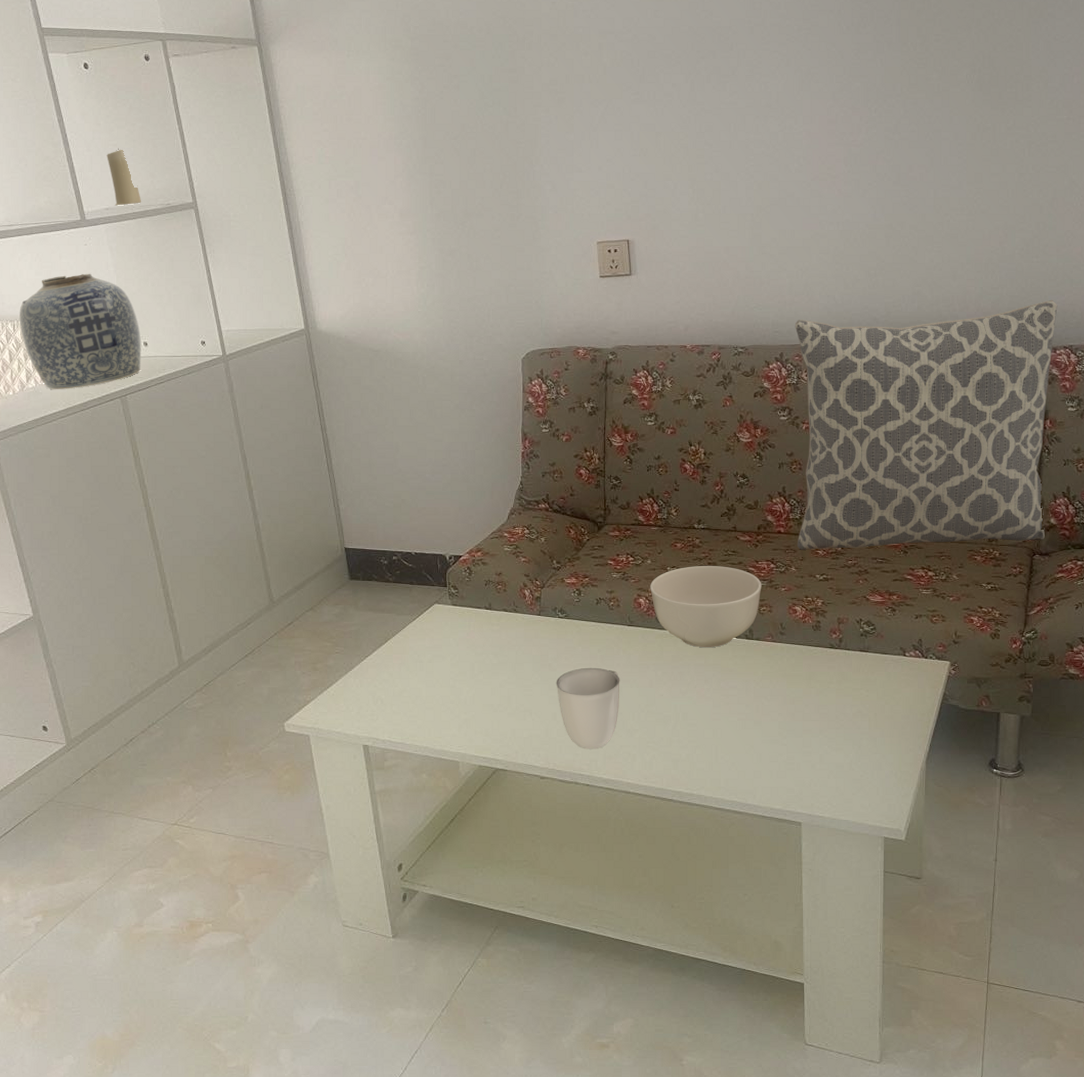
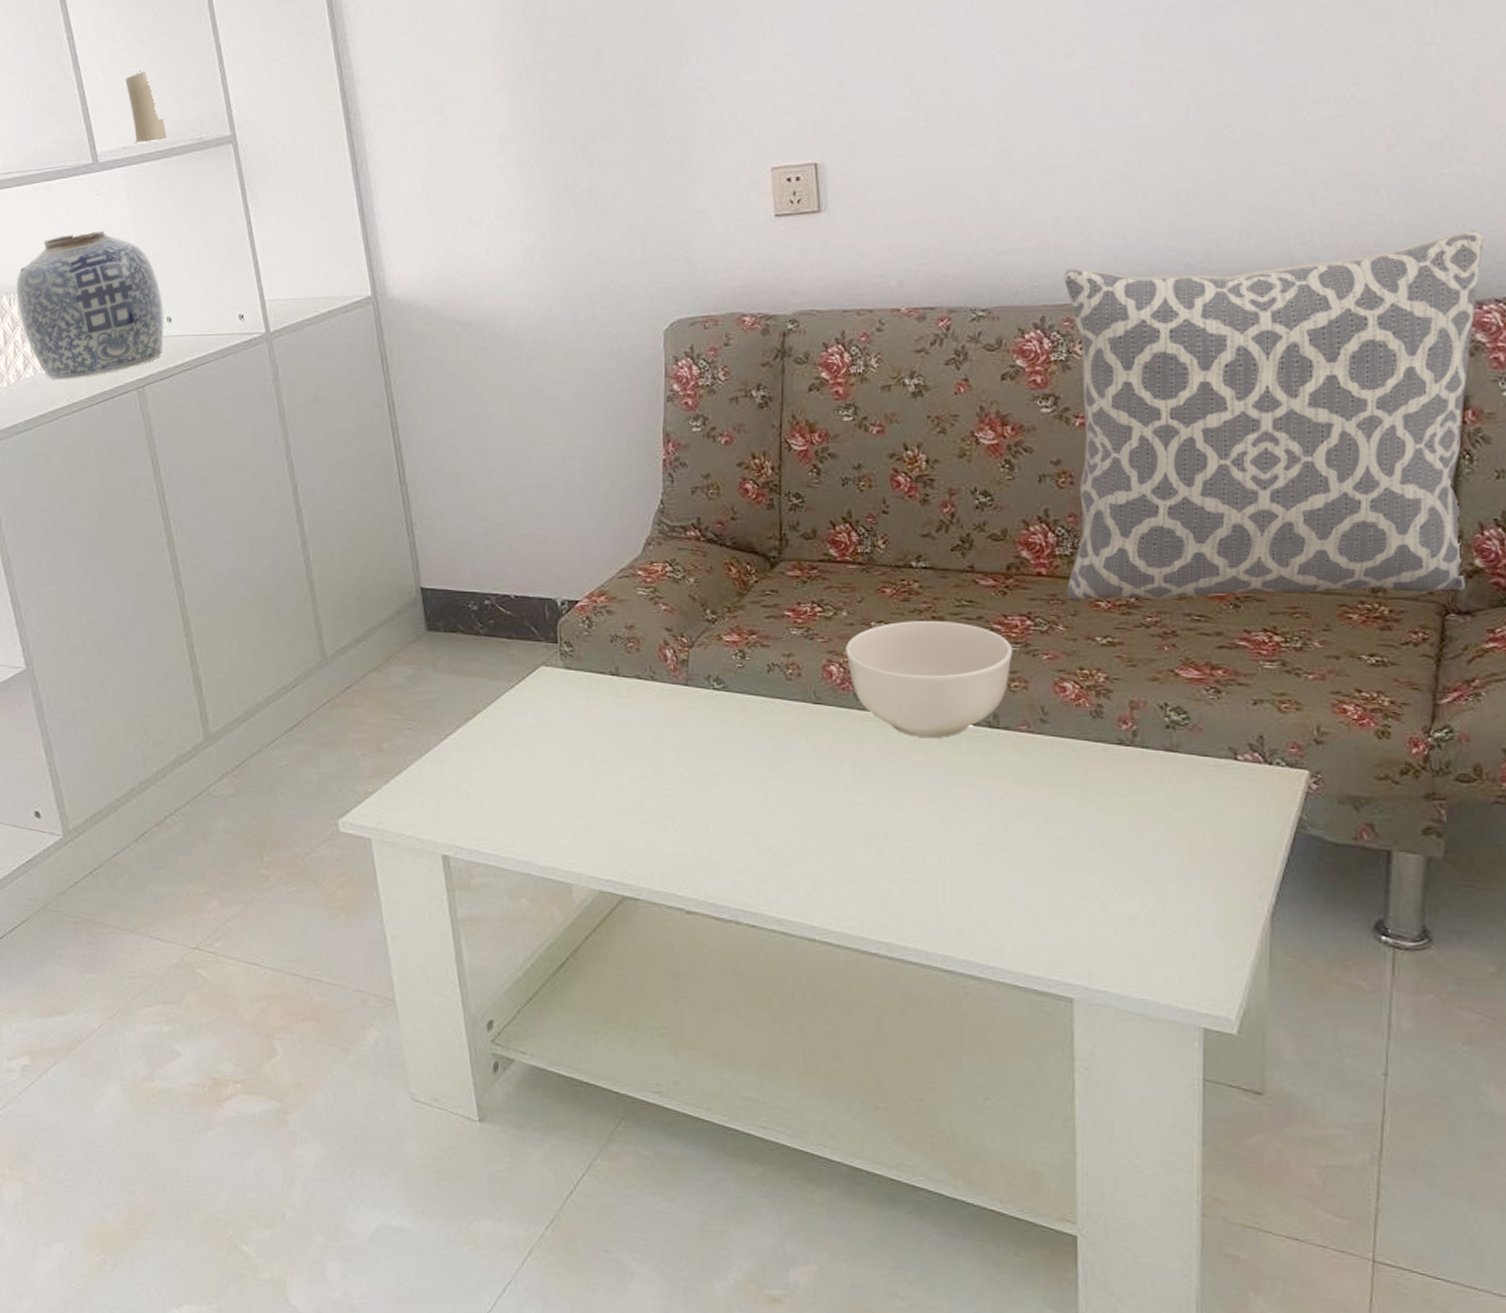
mug: present [556,667,620,749] -> none [709,760,802,877]

